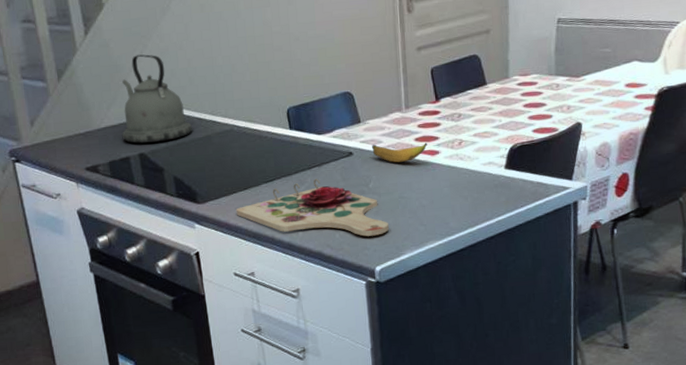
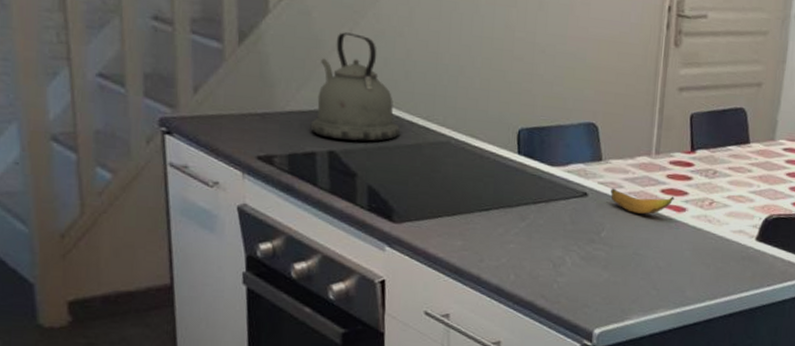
cutting board: present [236,178,389,237] -> none [438,216,617,293]

